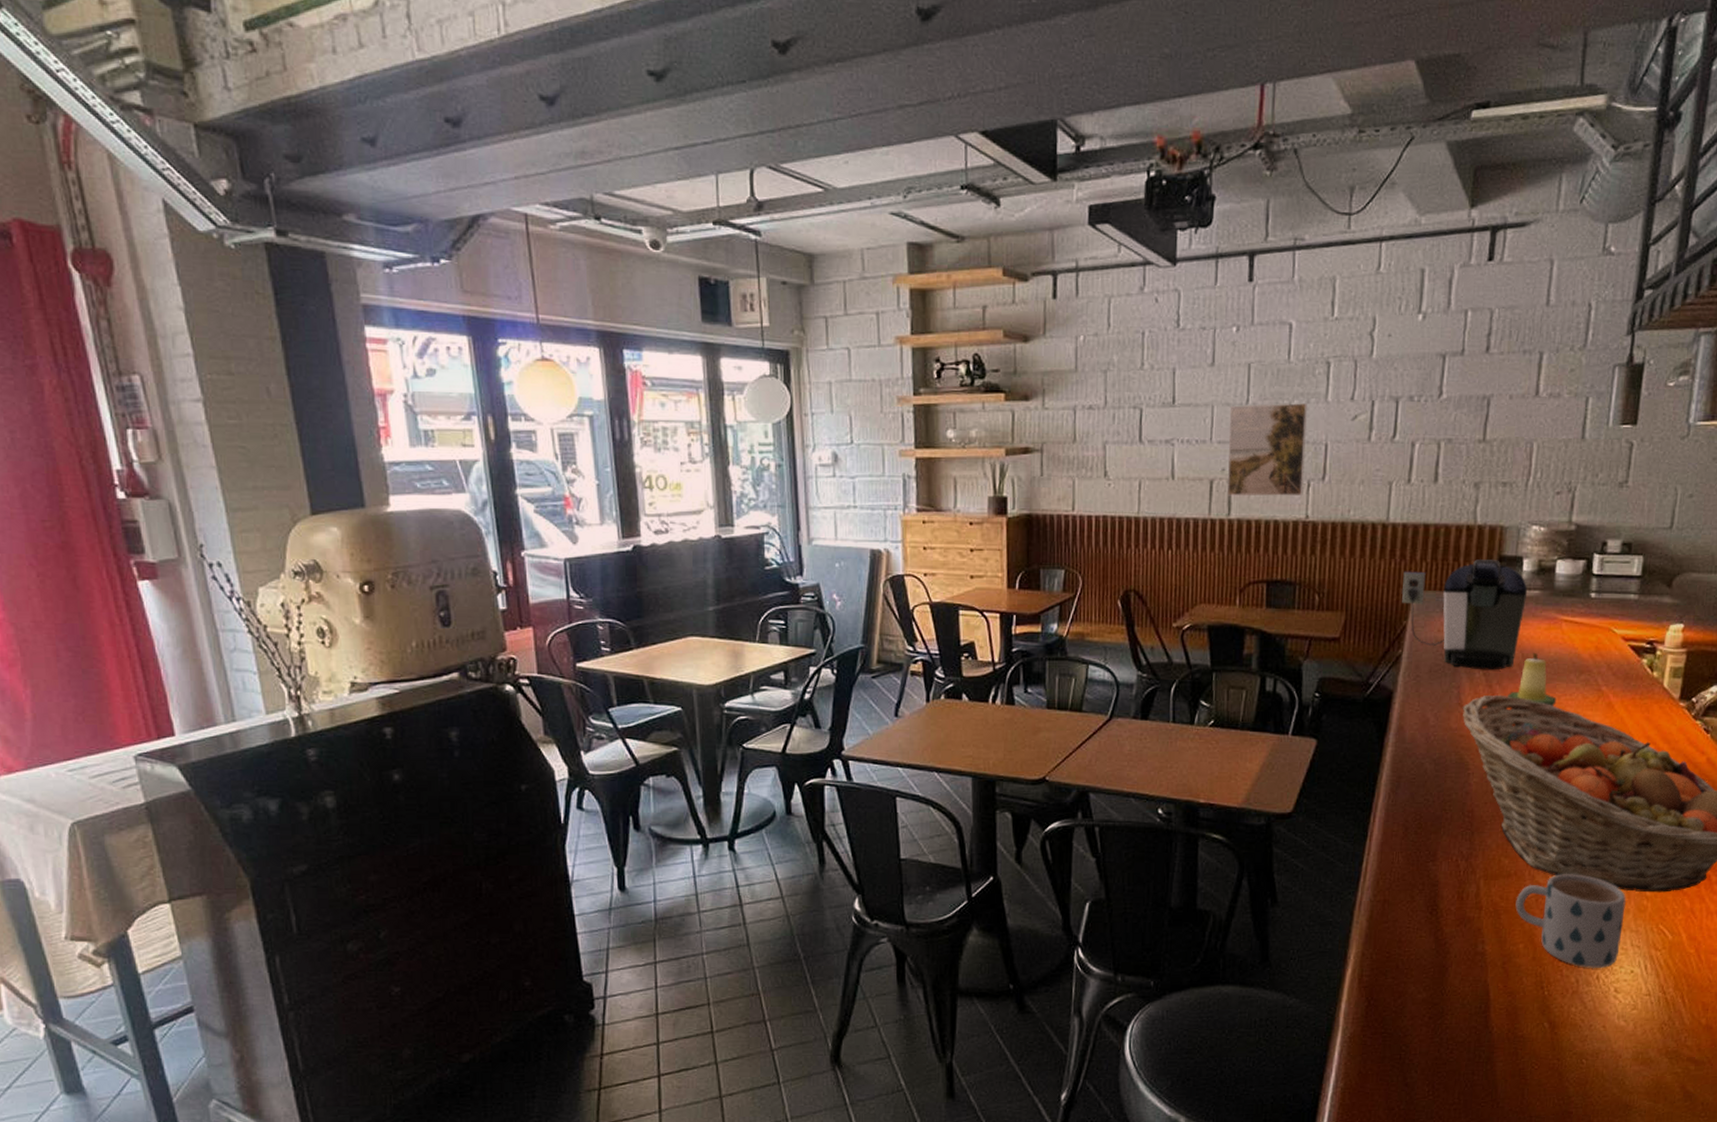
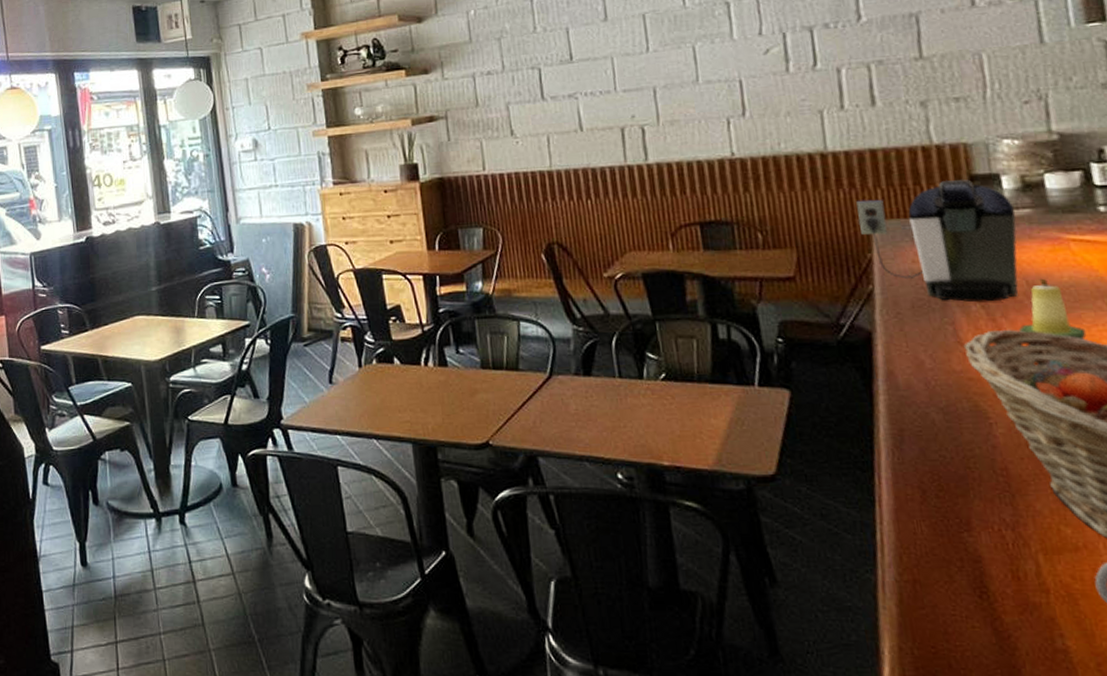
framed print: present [1227,403,1307,497] -> none [630,44,724,142]

